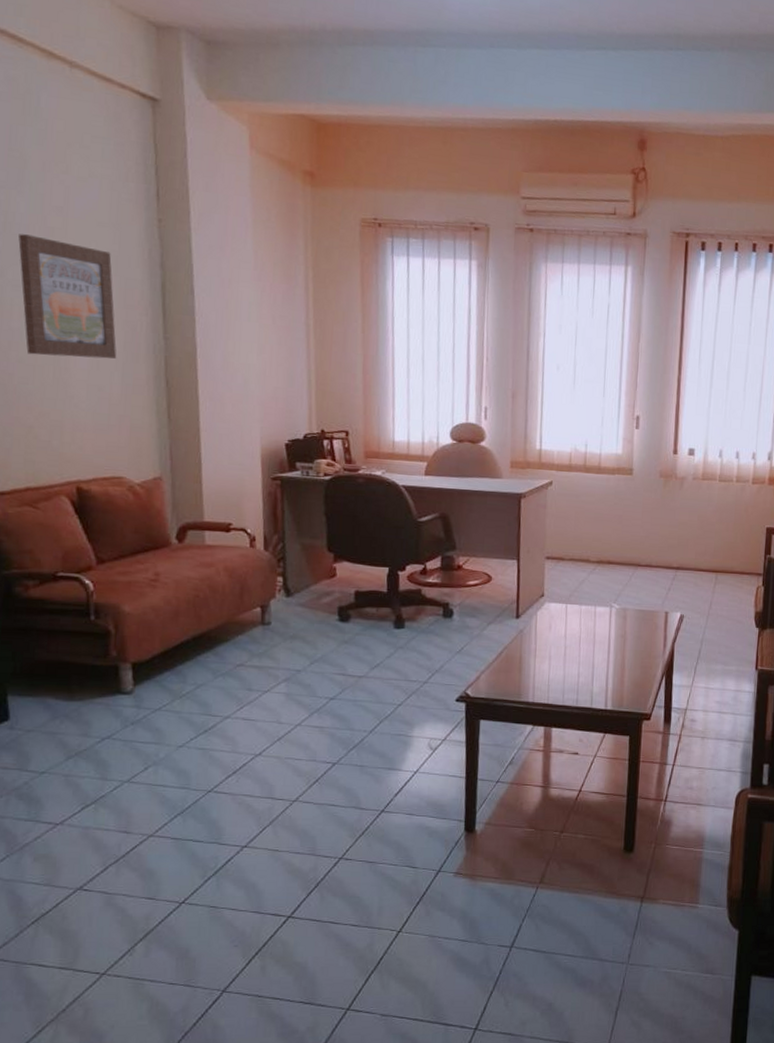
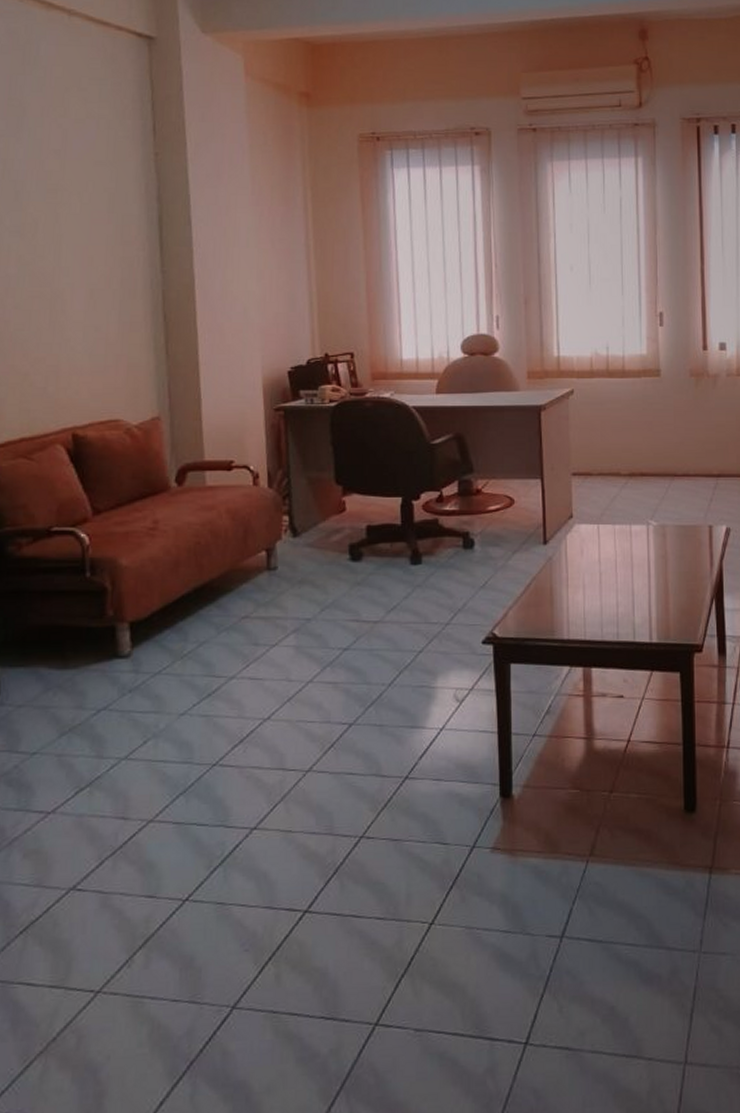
wall art: present [18,234,117,359] -> none [16,180,114,300]

